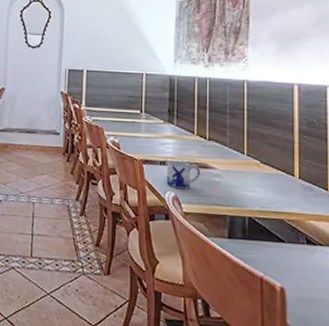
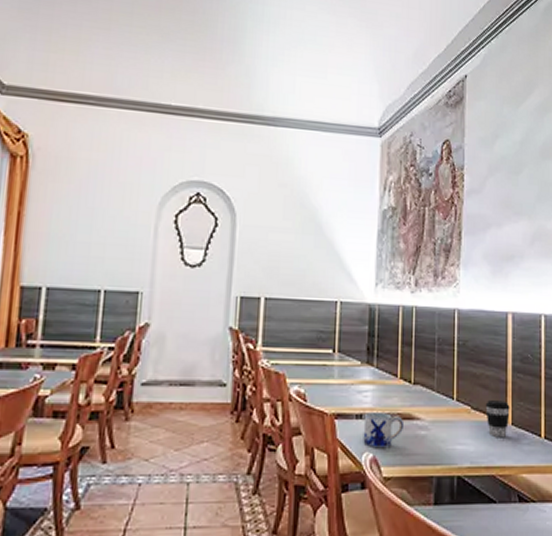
coffee cup: none [274,157,297,189] -> present [485,400,510,438]

